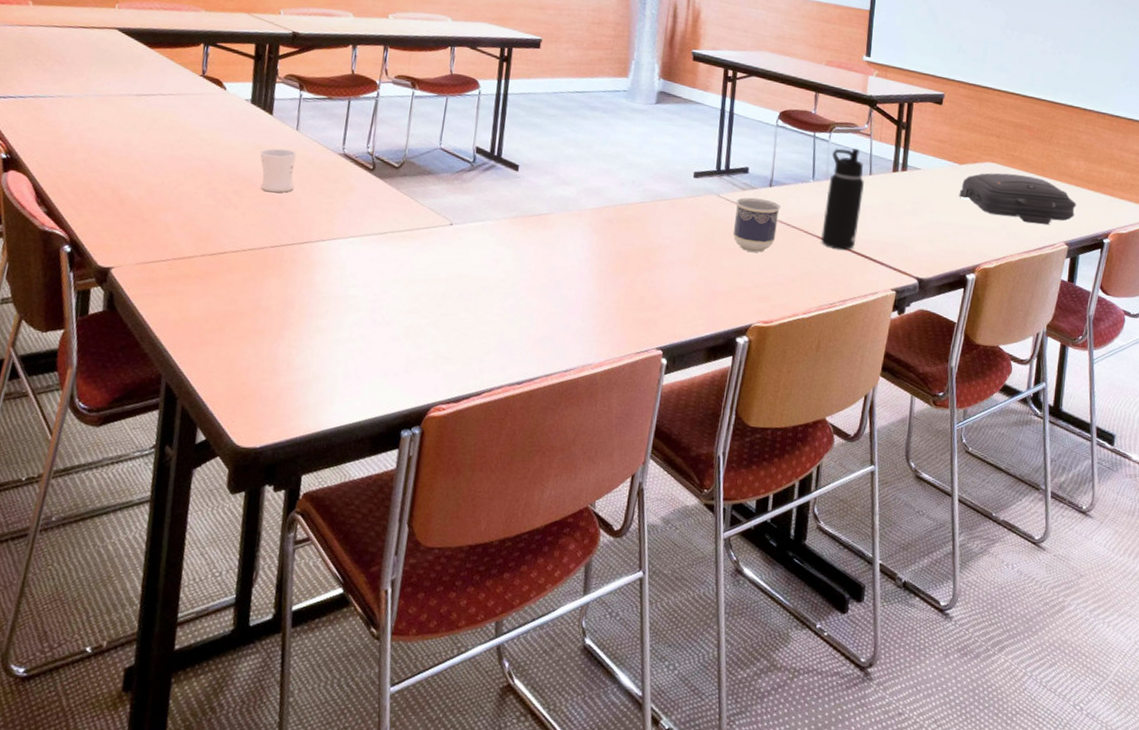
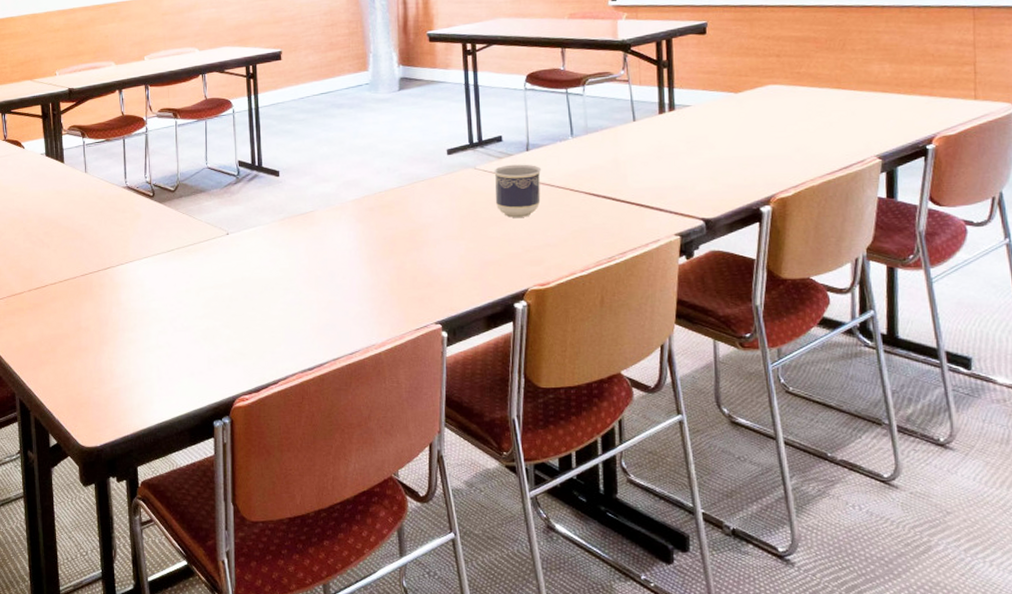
mug: present [260,148,297,193] -> none [60,190,91,229]
water bottle: present [821,148,864,249] -> none [588,96,629,202]
laptop bag: present [959,173,1076,225] -> none [739,91,886,142]

